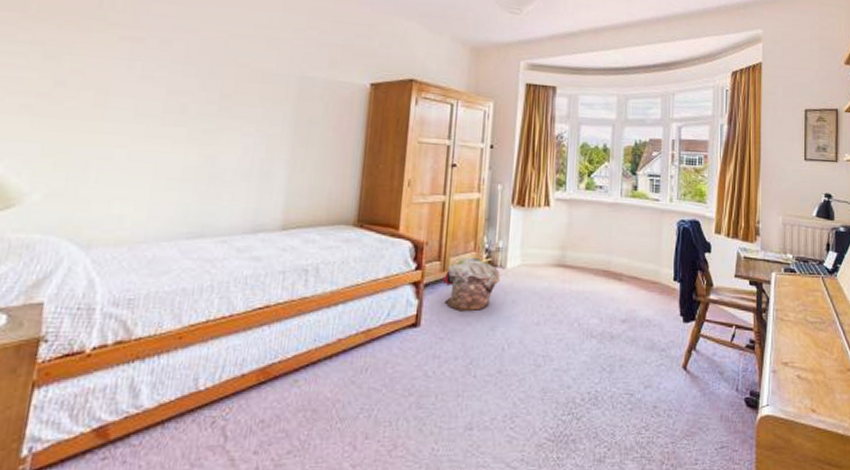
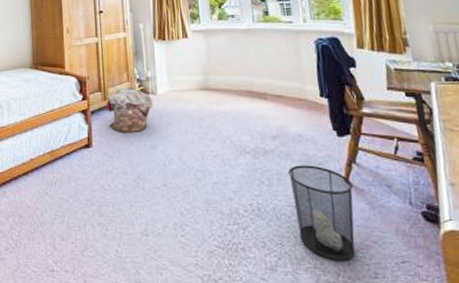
waste bin: none [631,351,689,450] -> present [288,165,355,262]

